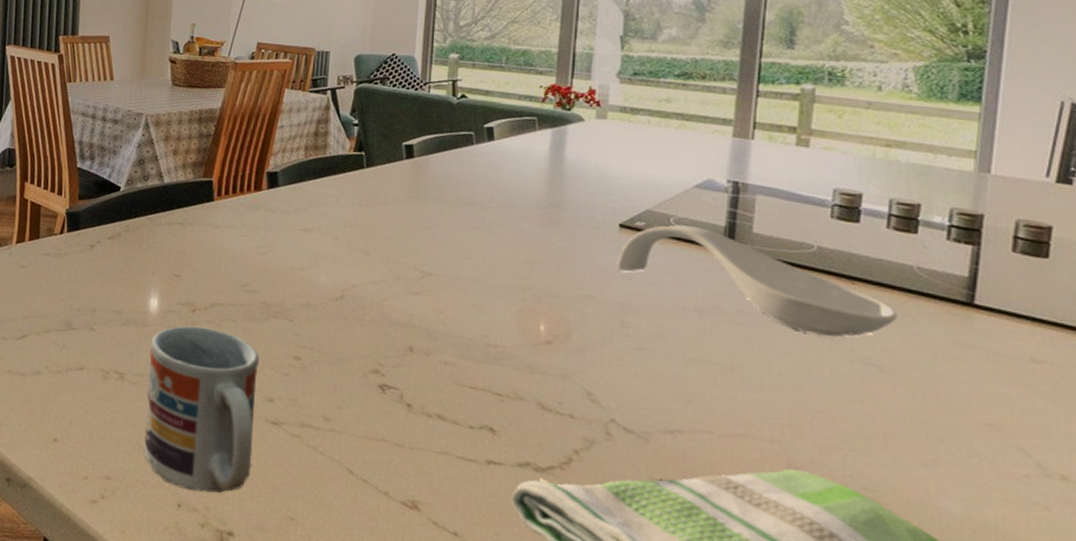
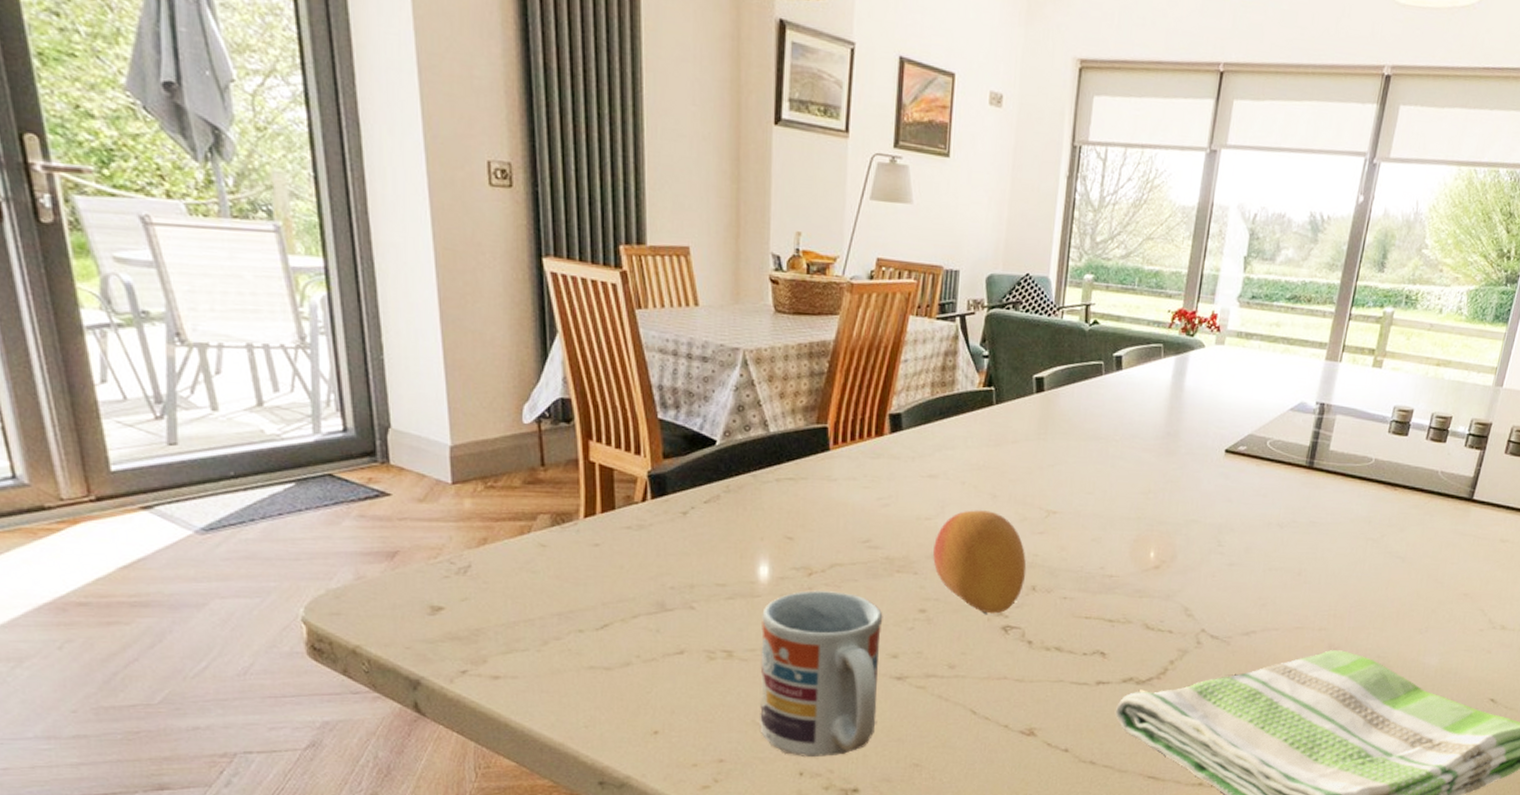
fruit: none [308,264,403,371] -> present [933,510,1027,614]
spoon rest: present [617,225,898,337] -> none [1219,447,1422,537]

